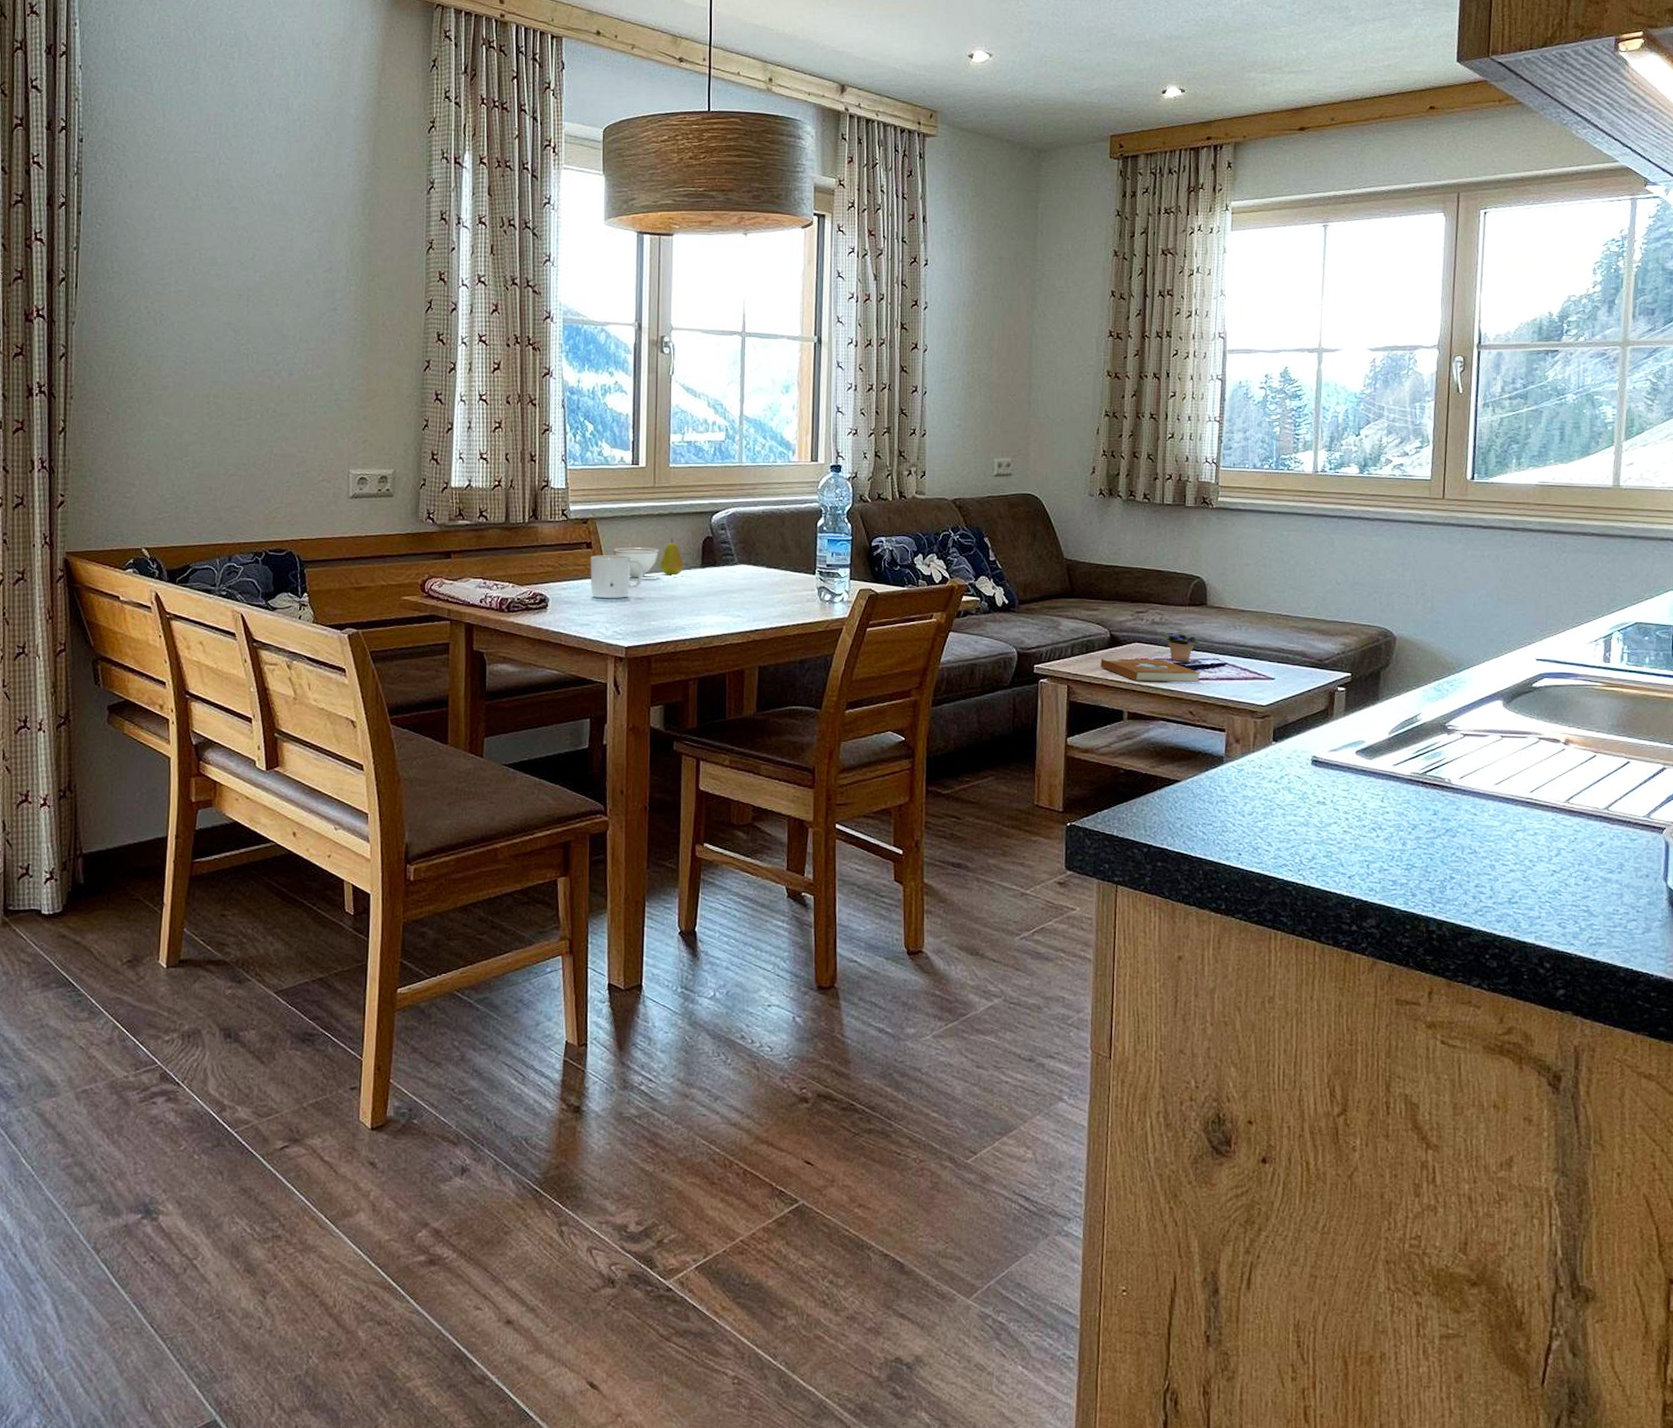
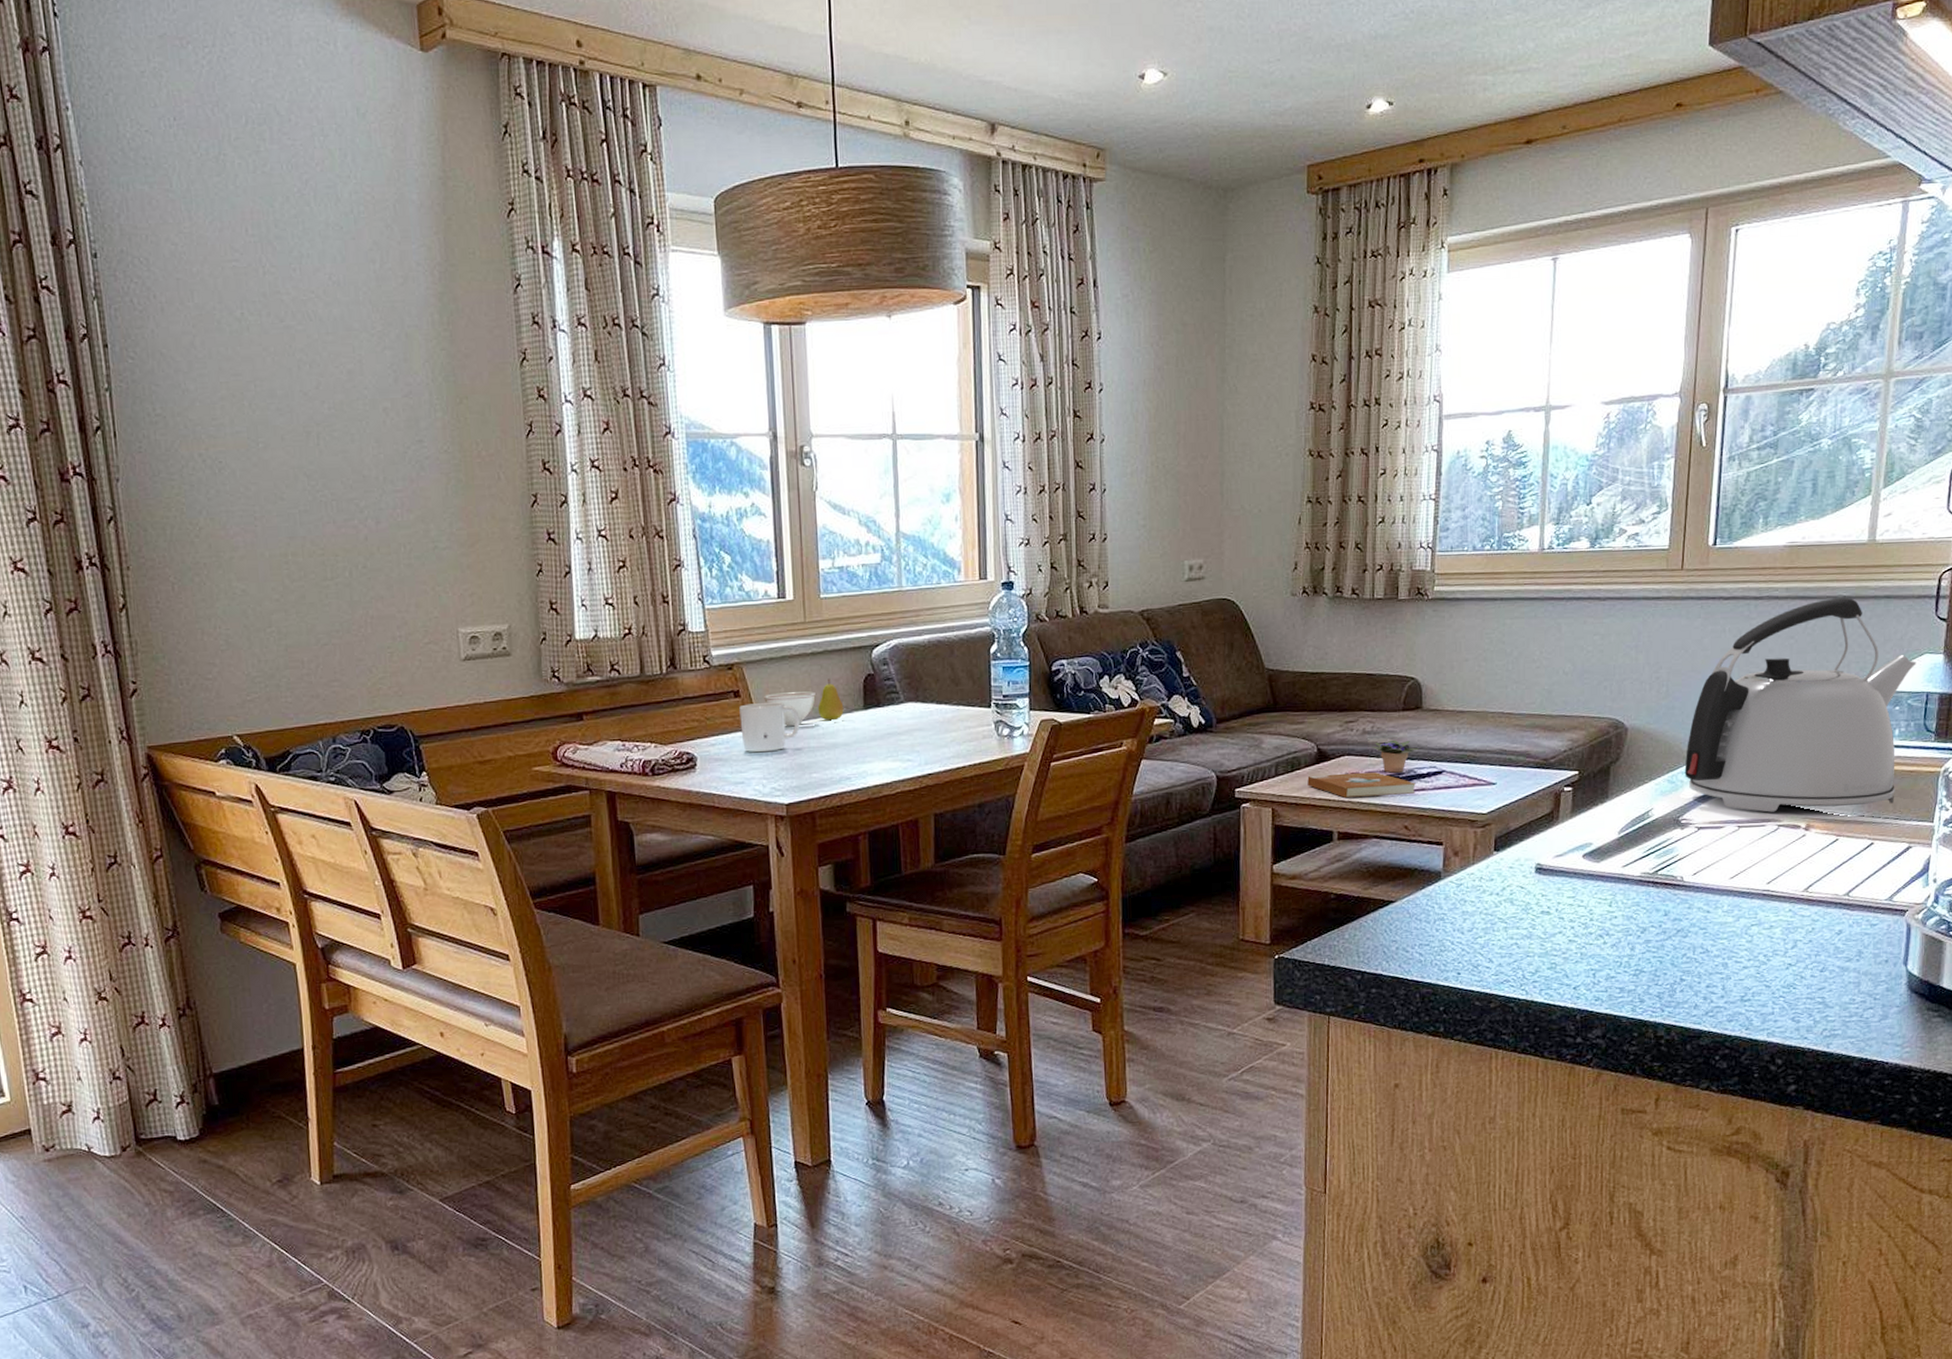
kettle: none [1449,534,1663,726] -> present [1684,597,1917,813]

